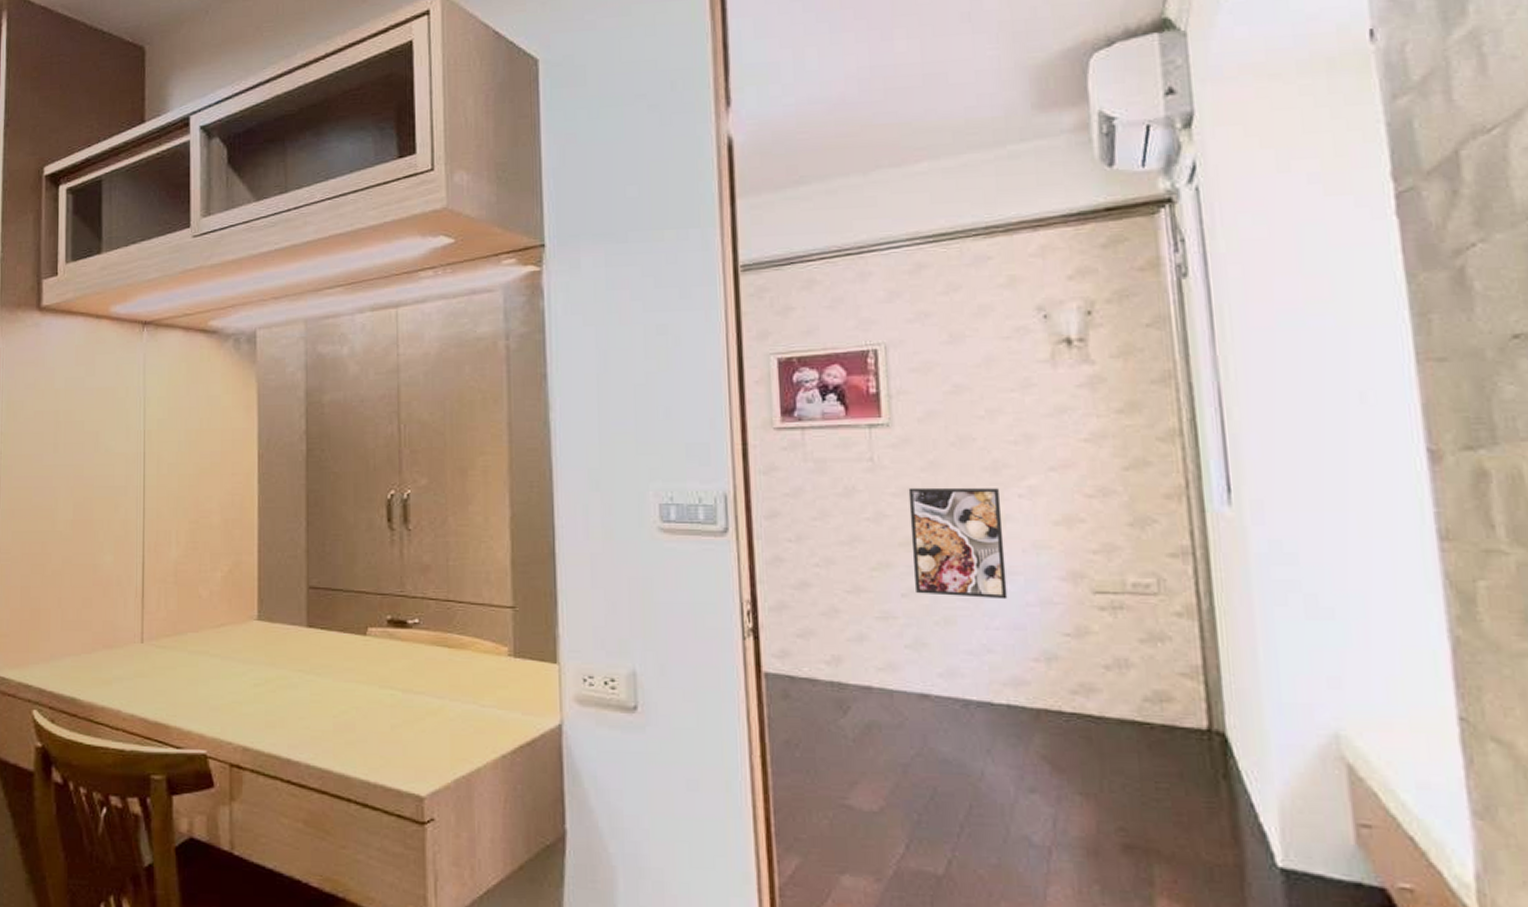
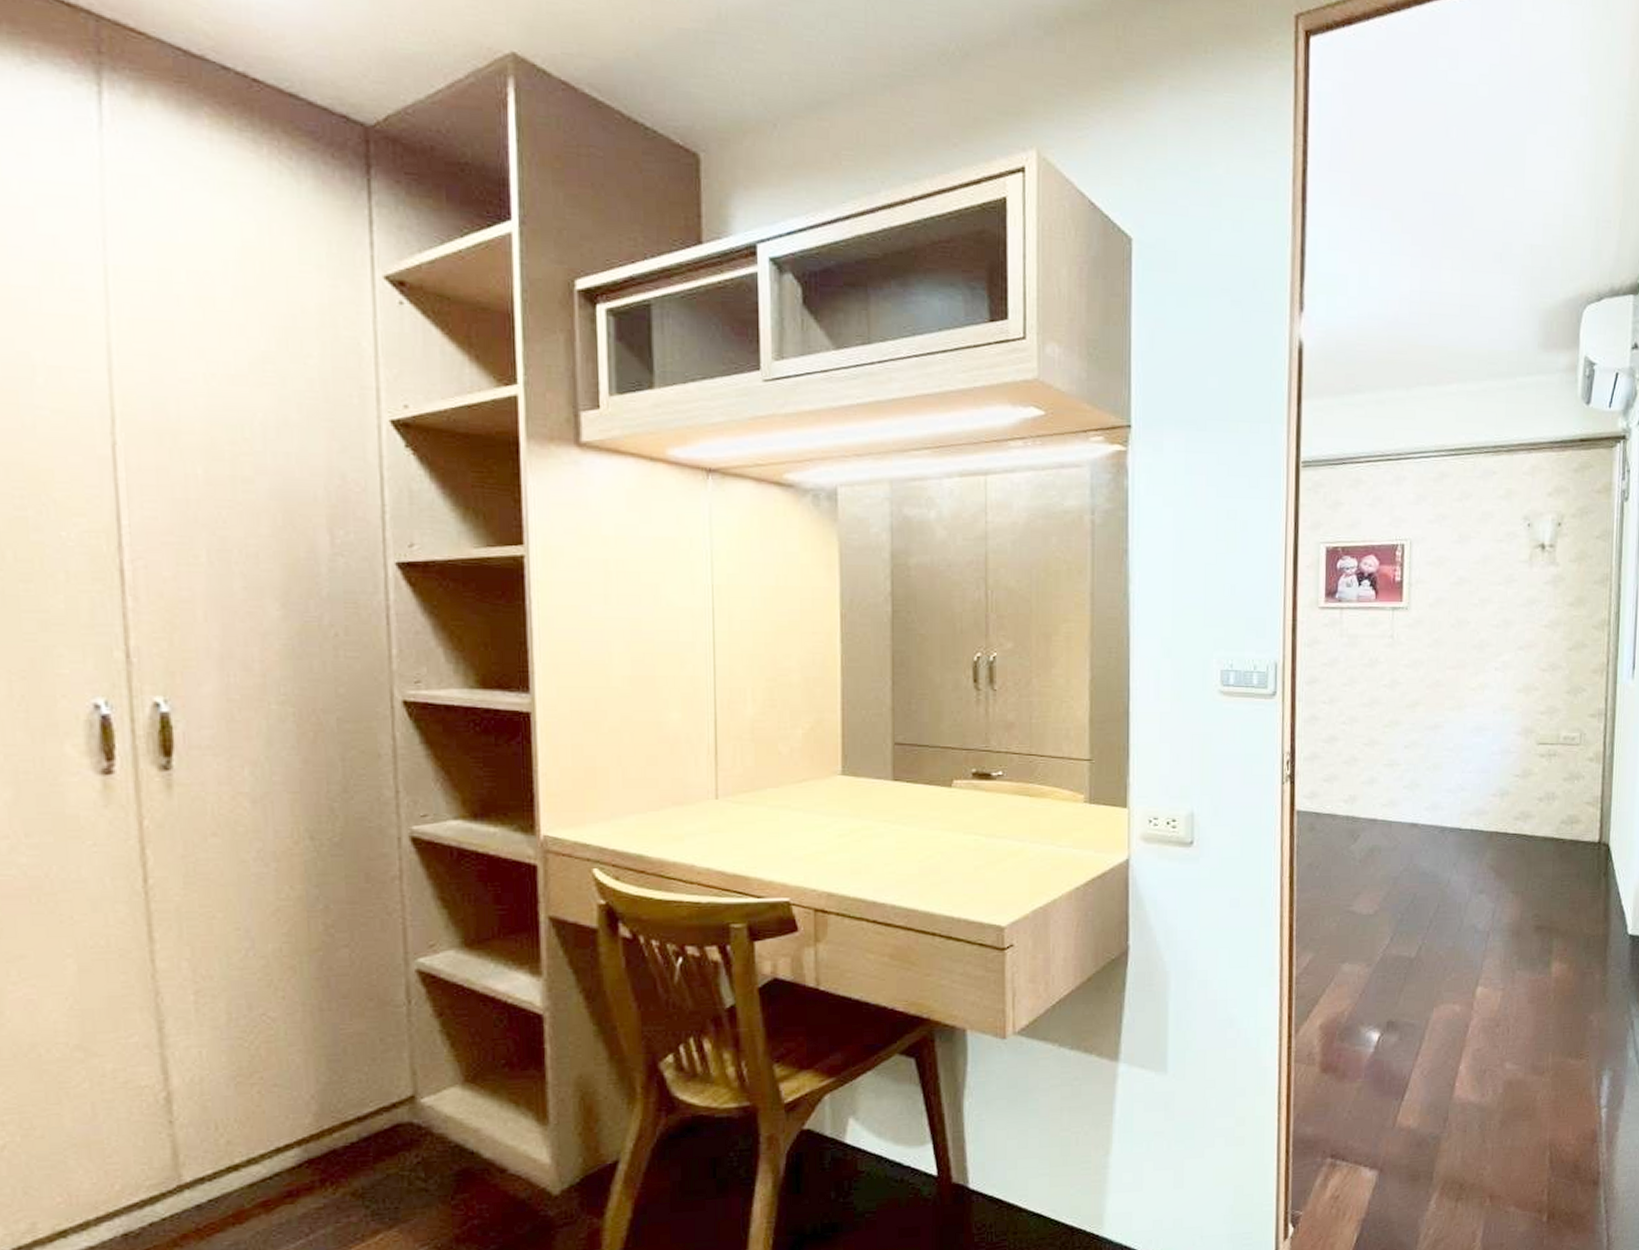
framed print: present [908,487,1008,600] -> none [1415,660,1483,750]

